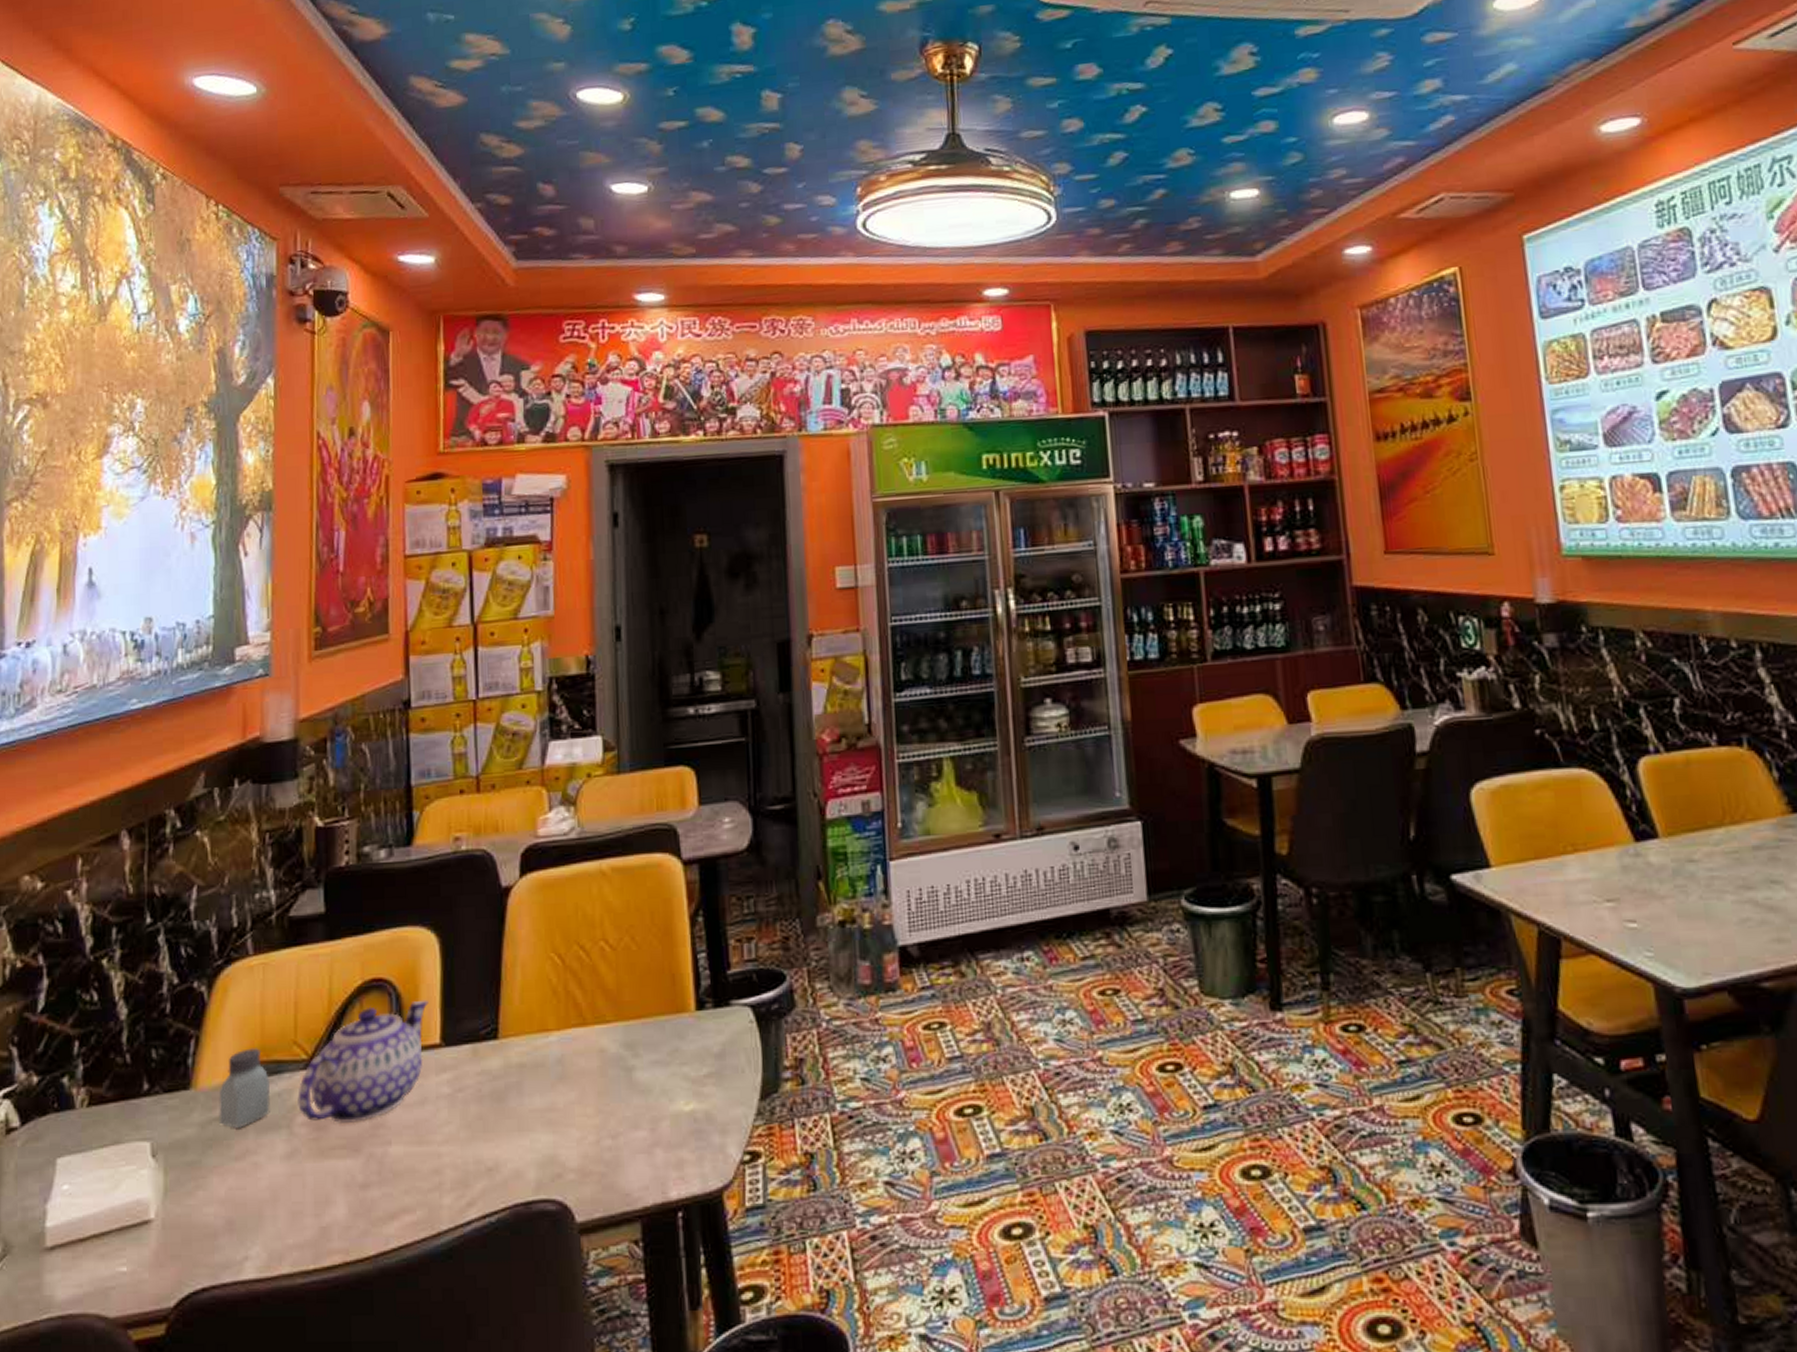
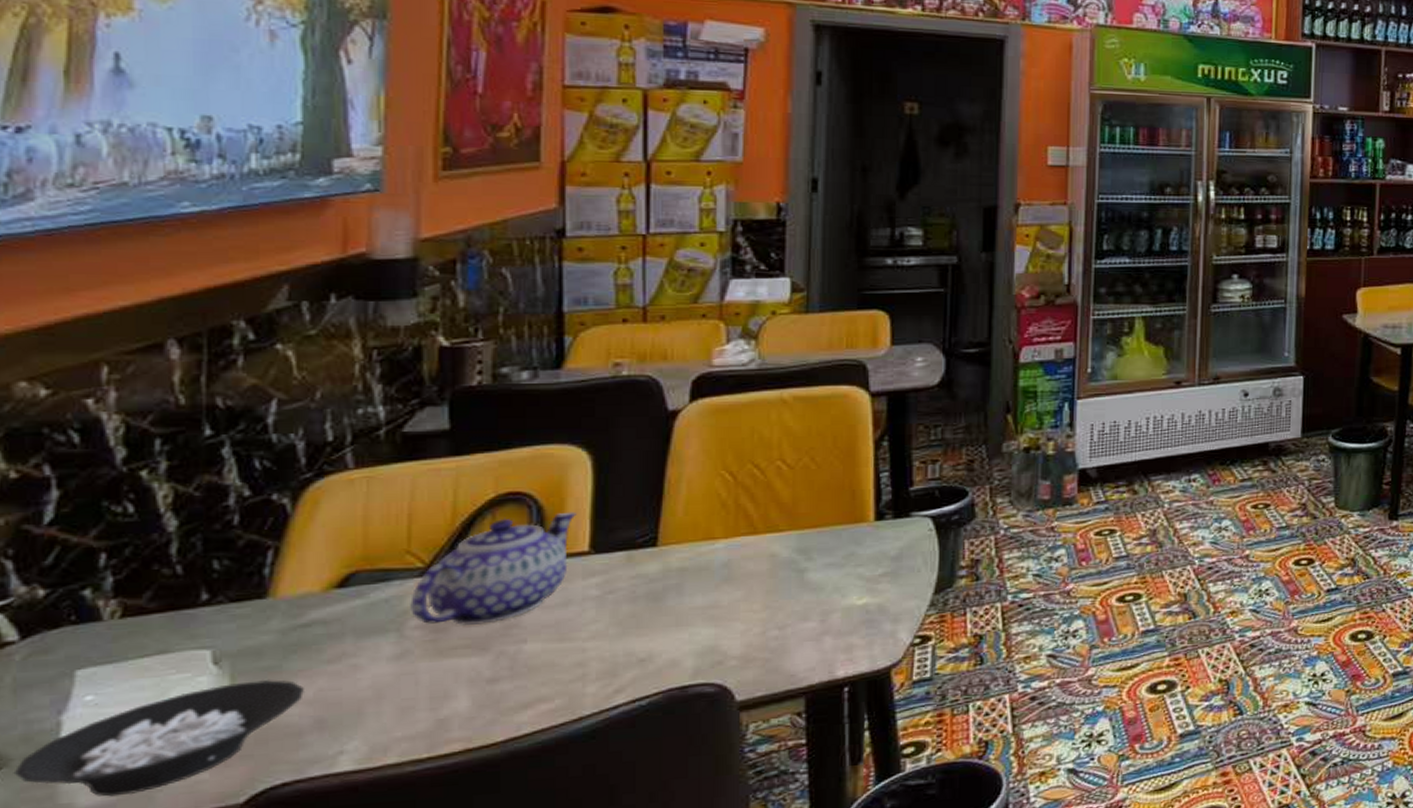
cereal bowl: none [14,1174,219,1291] -> present [13,679,305,797]
saltshaker: present [219,1048,271,1128] -> none [306,557,376,633]

